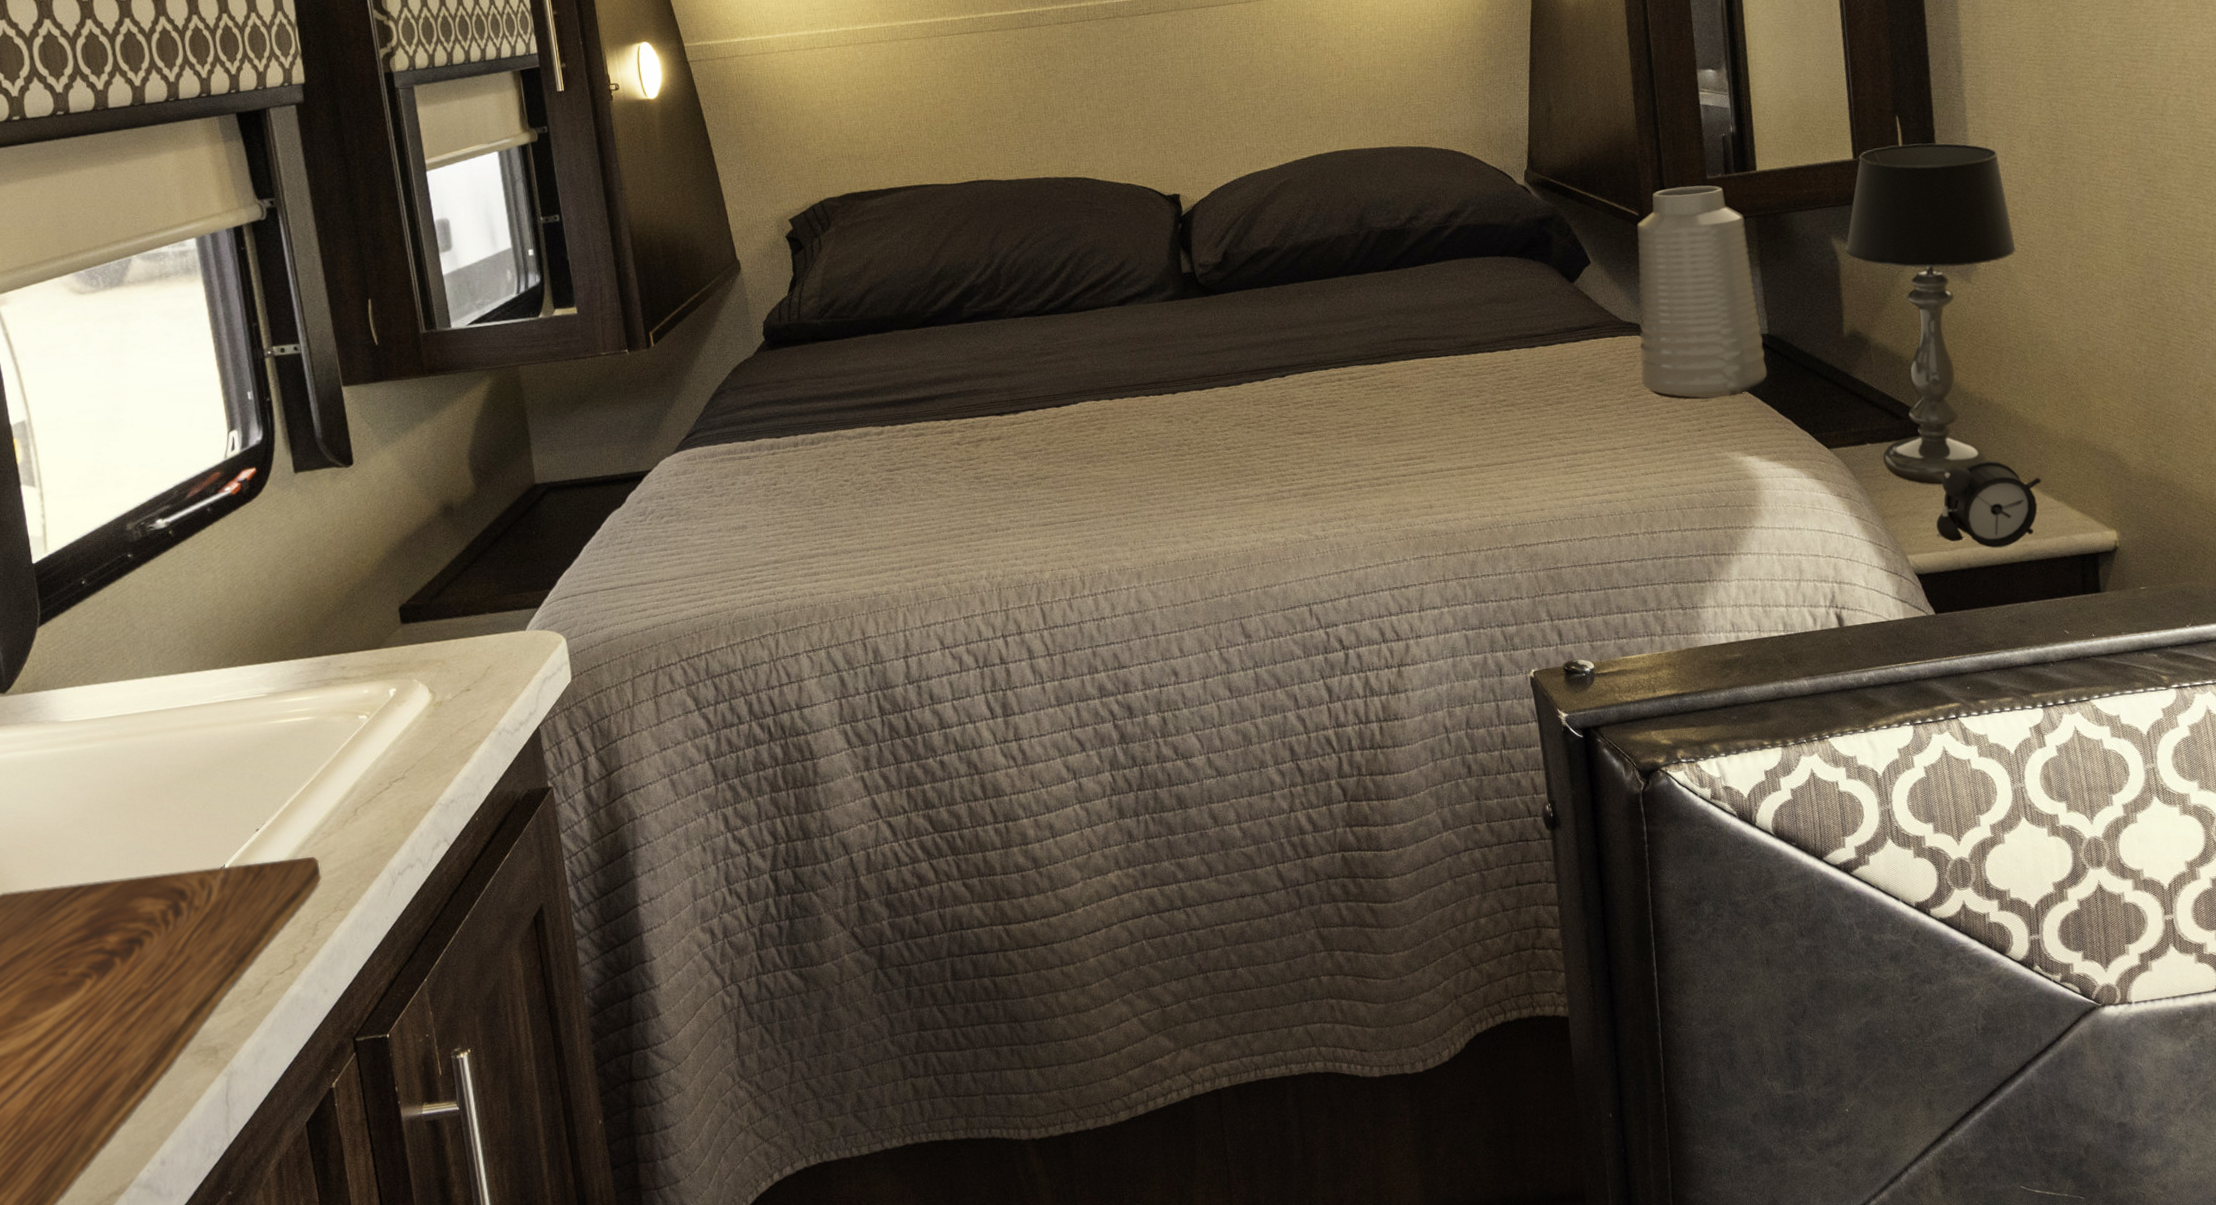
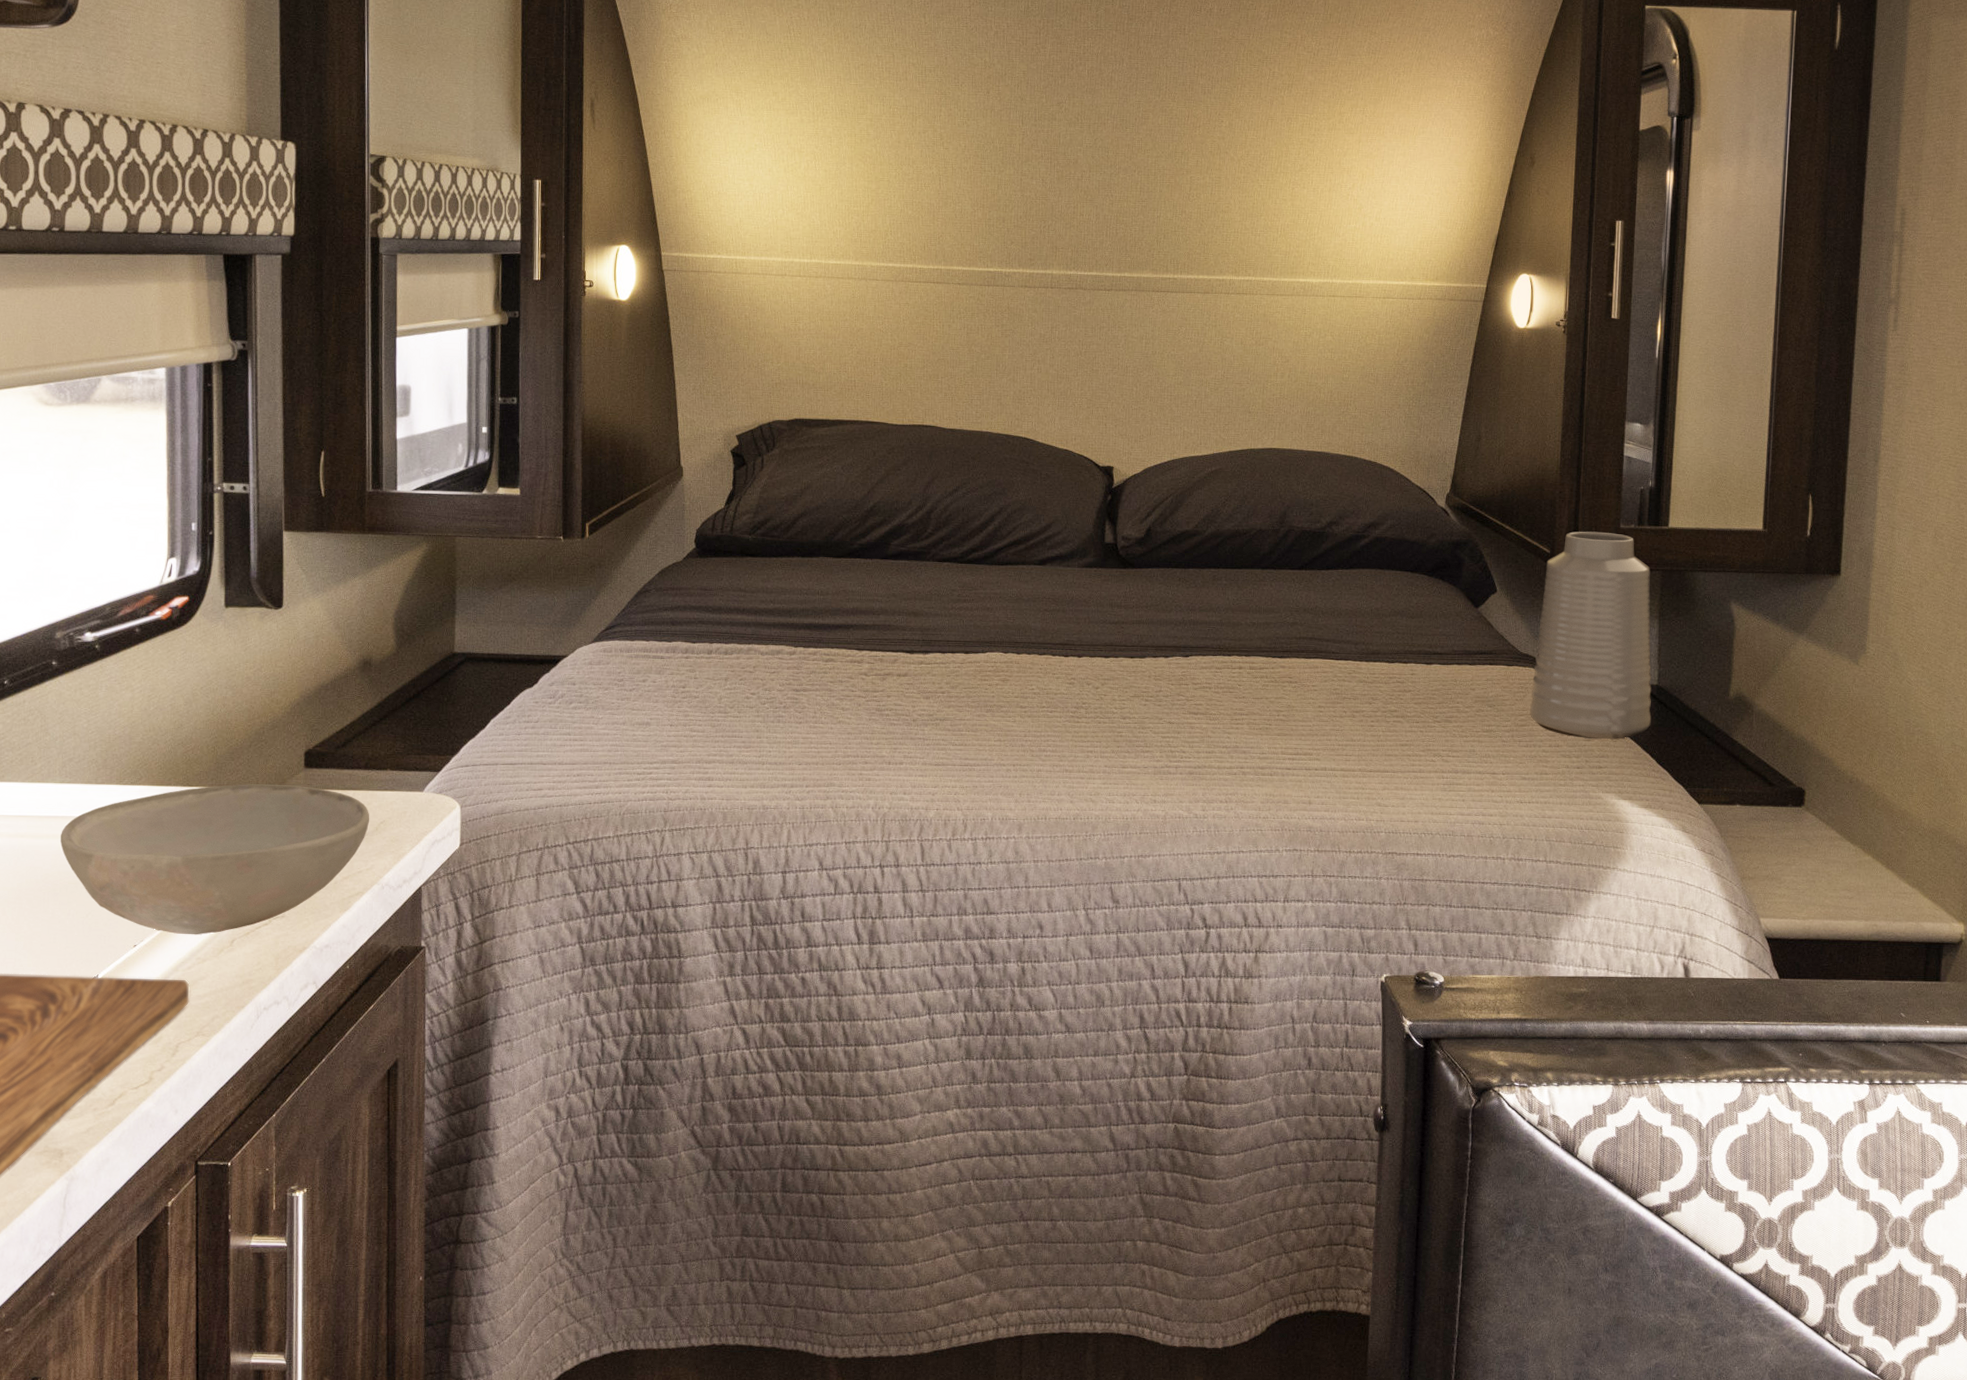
bowl: none [164,642,477,812] -> present [60,784,370,935]
table lamp: present [1845,143,2017,485] -> none [1742,522,1907,854]
alarm clock: present [1936,459,2041,548] -> none [1791,837,1899,924]

